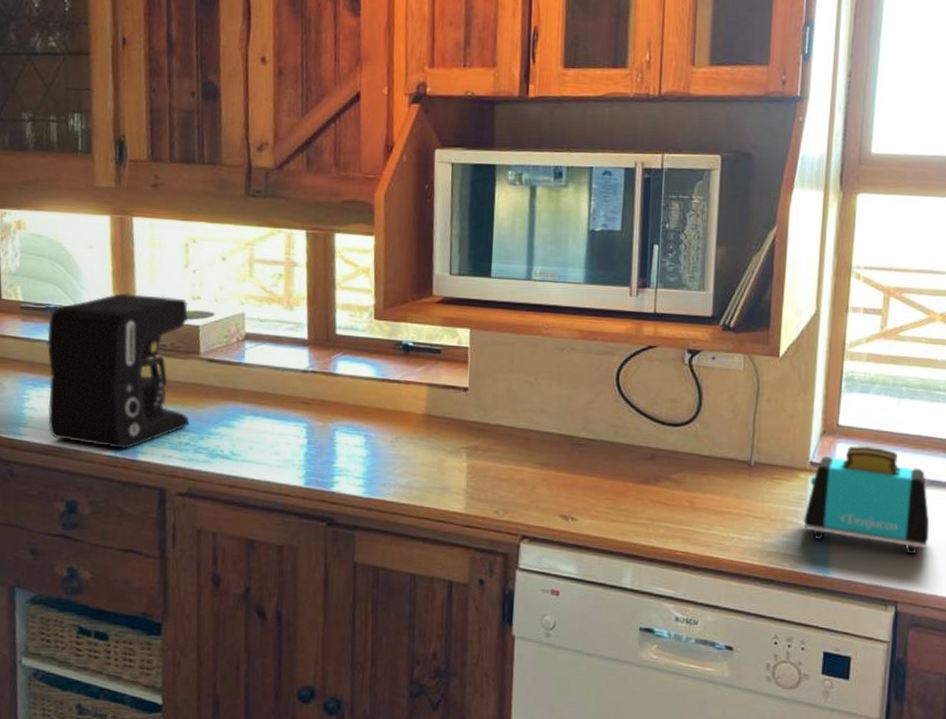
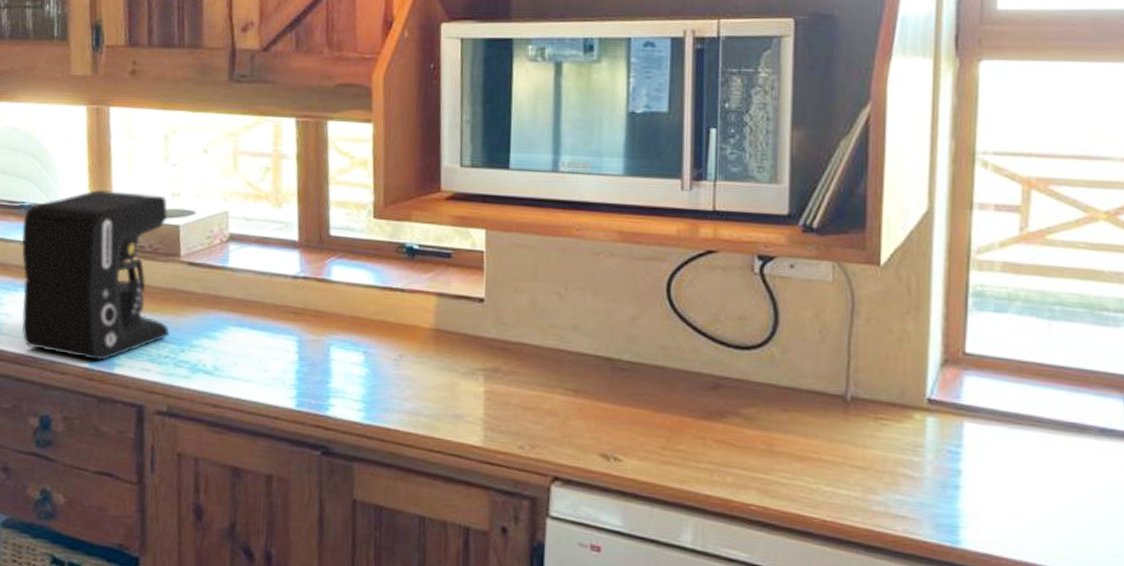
toaster: present [803,445,930,555] -> none [921,379,1102,526]

